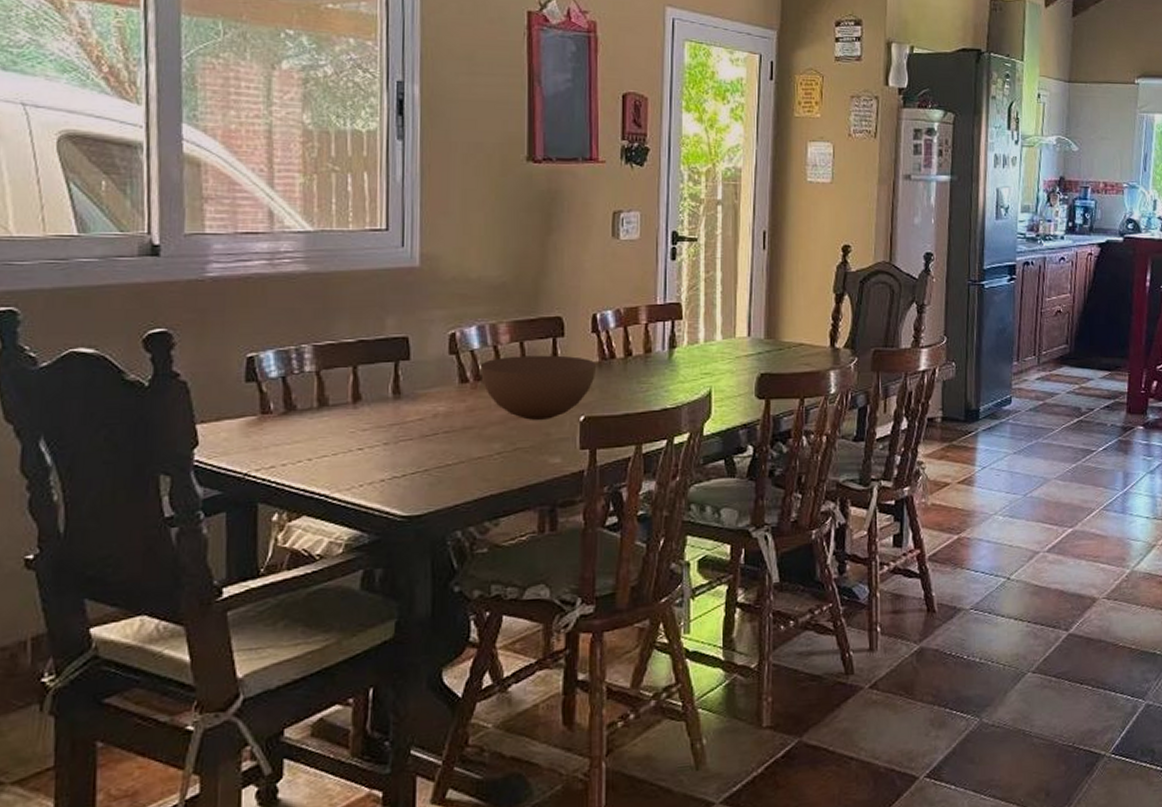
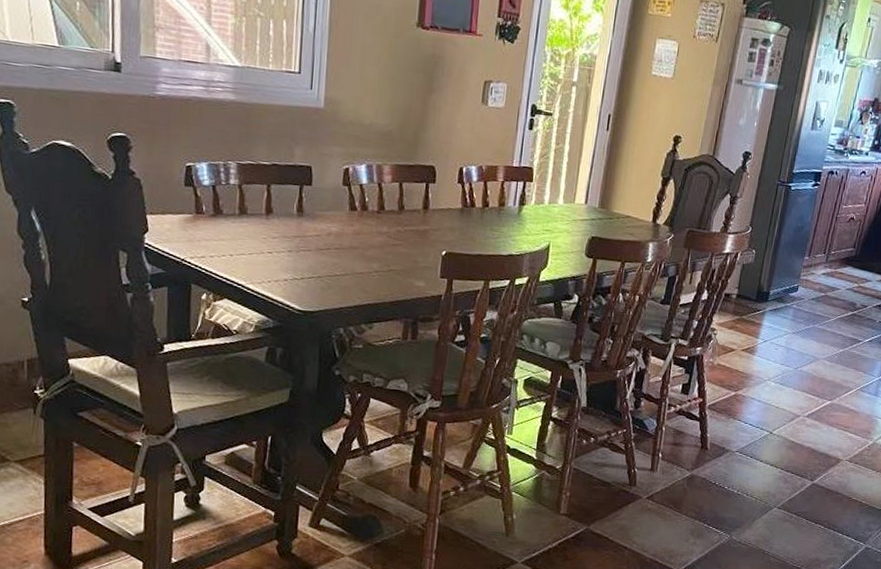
decorative bowl: present [481,355,597,420] -> none [367,193,460,250]

